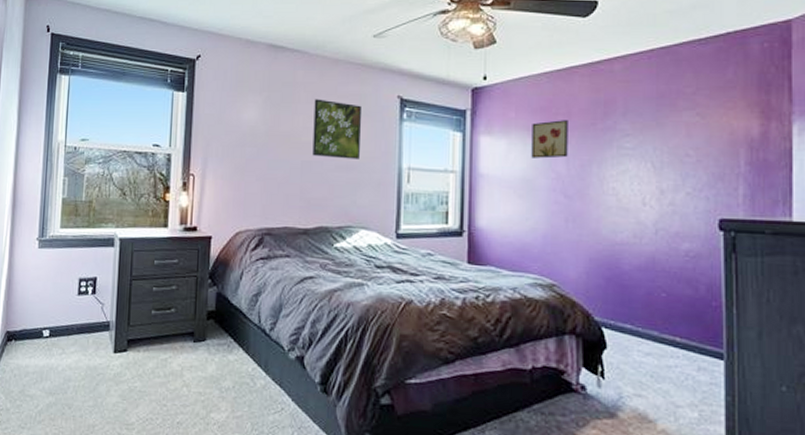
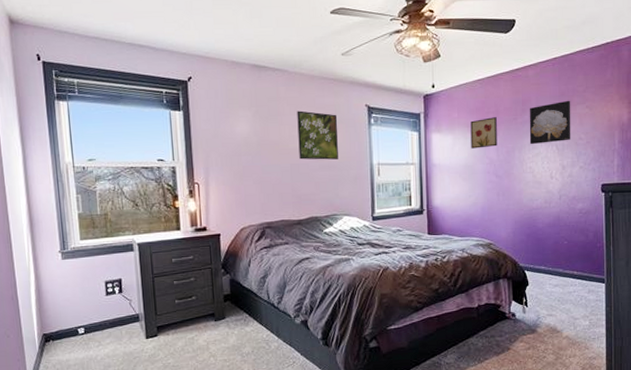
wall art: none [613,104,674,159] -> present [529,100,571,145]

